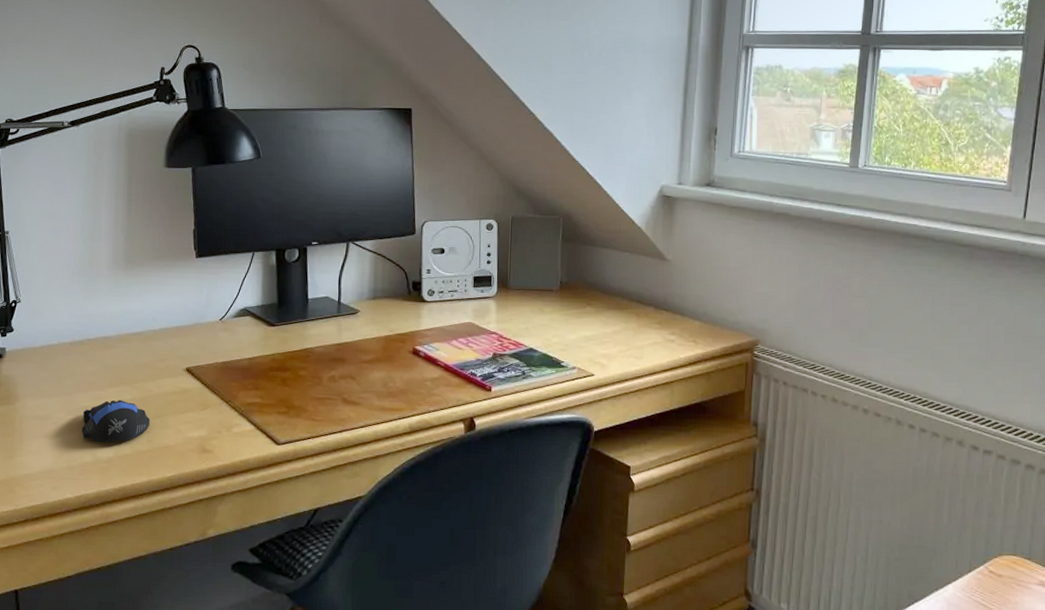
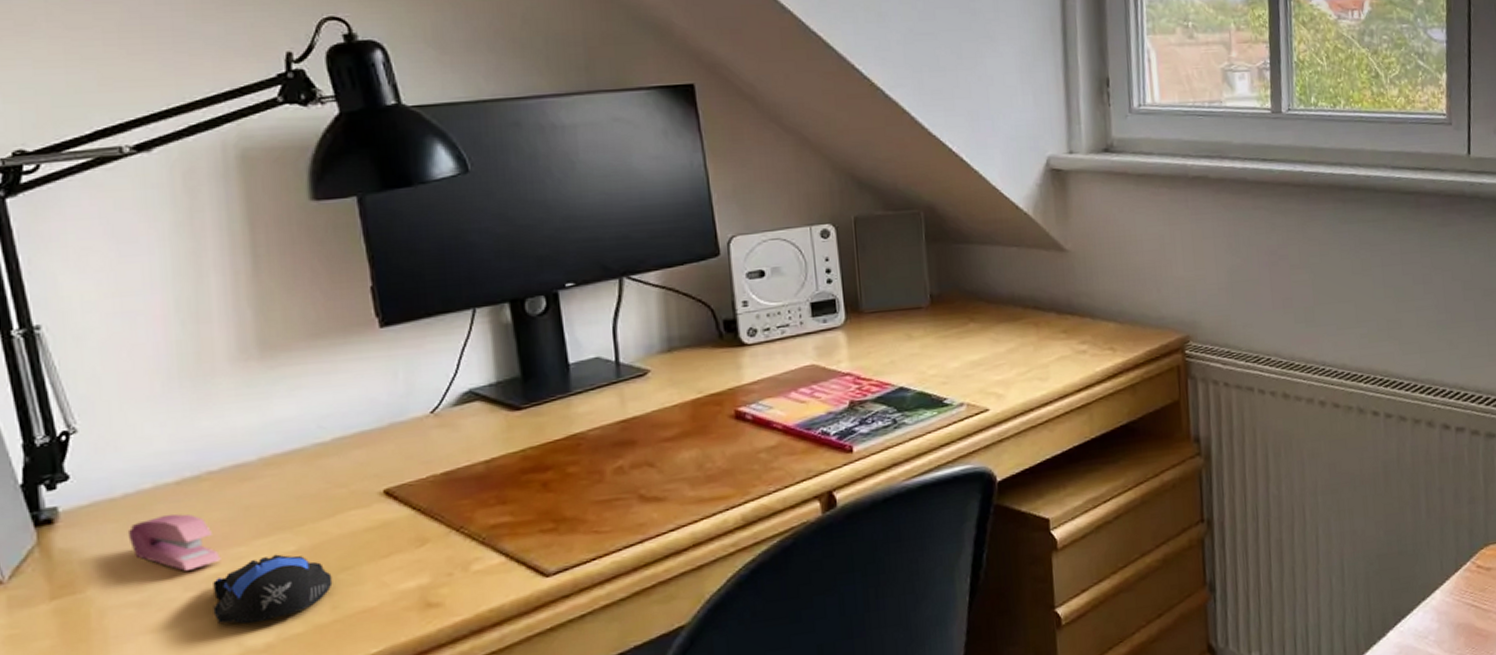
stapler: none [40,362,89,401] -> present [127,514,221,571]

